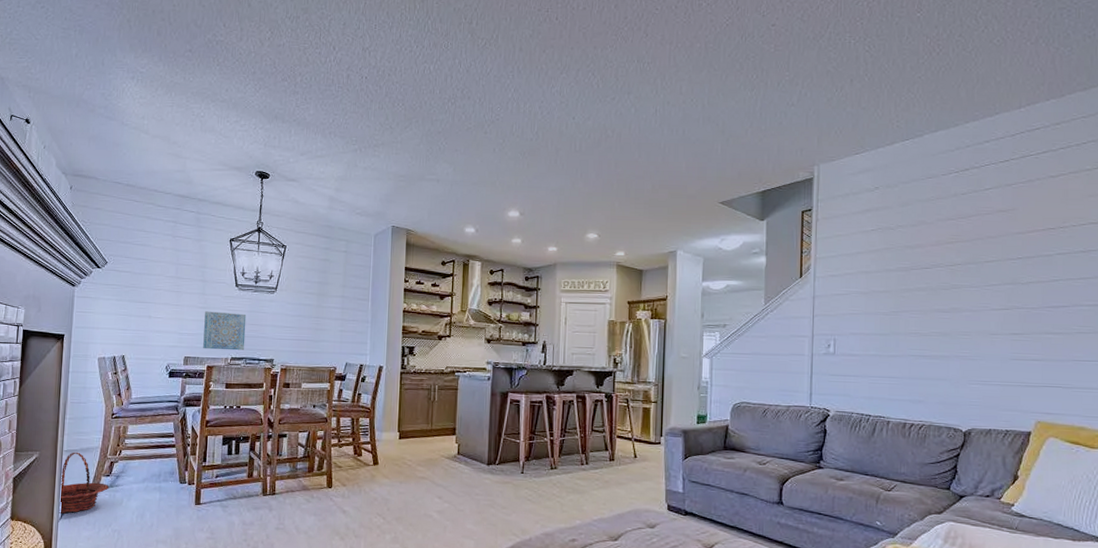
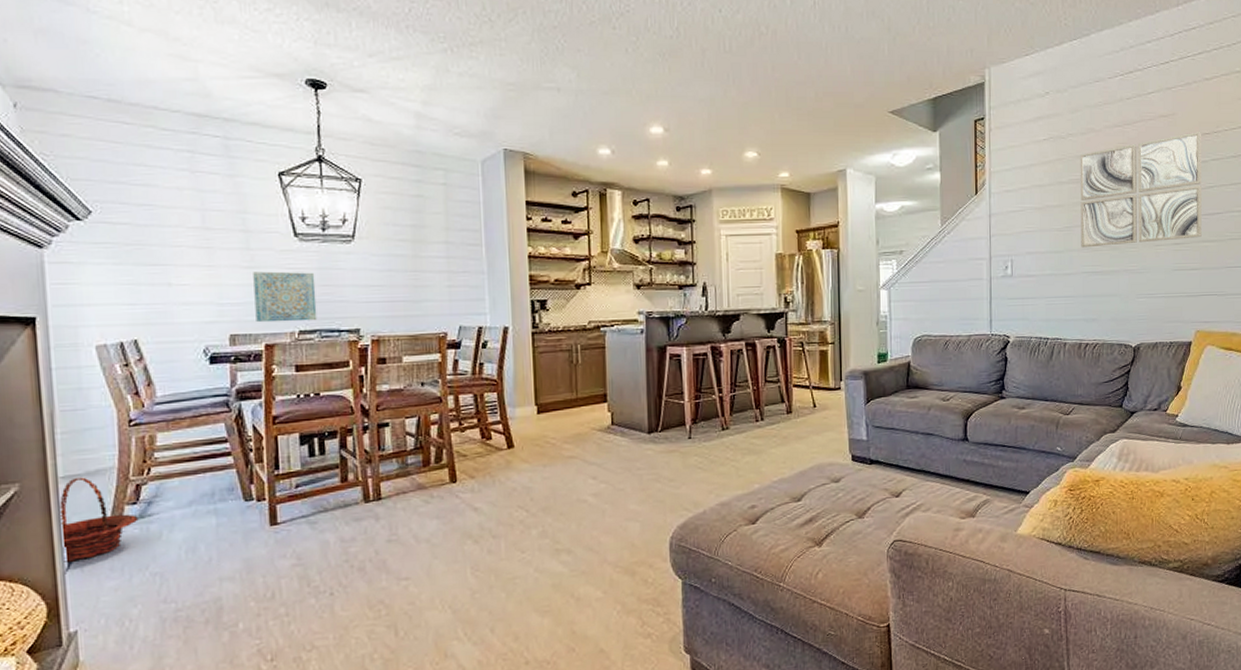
wall art: none [908,227,1046,332] -> present [1080,132,1202,248]

